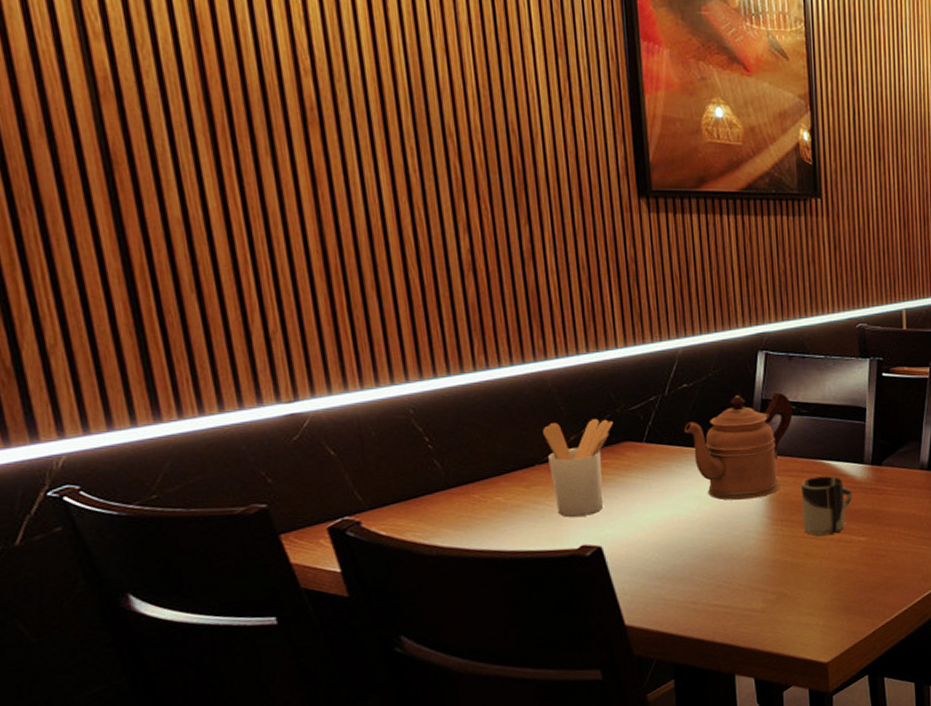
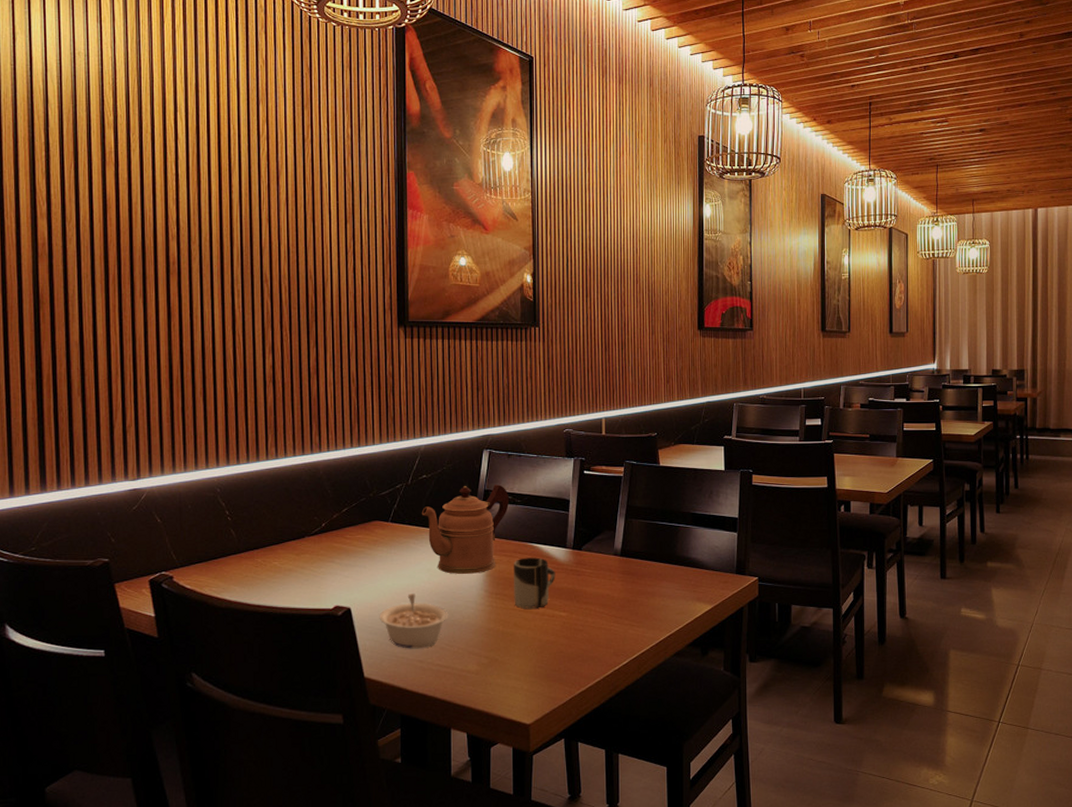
utensil holder: present [543,418,613,517] -> none [313,501,367,581]
legume: none [638,525,725,590] -> present [379,594,449,649]

